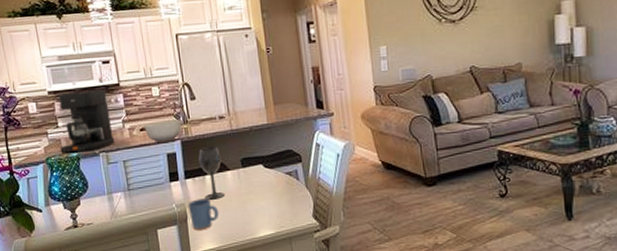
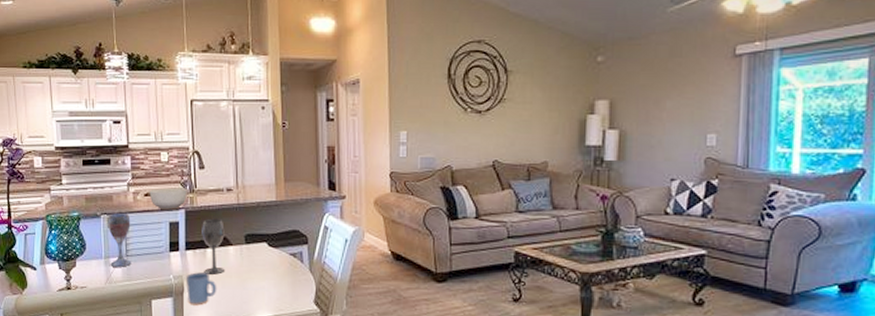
coffee maker: present [58,89,115,153] -> none [61,149,118,212]
cup: none [106,150,134,202] -> present [108,213,132,267]

